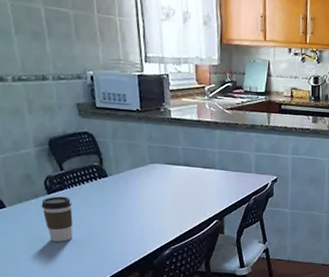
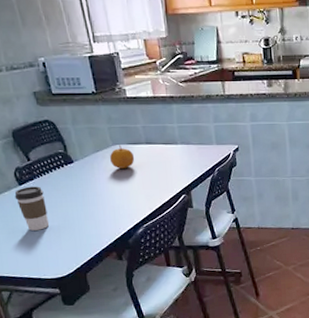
fruit: none [145,164,171,188] -> present [109,145,135,169]

